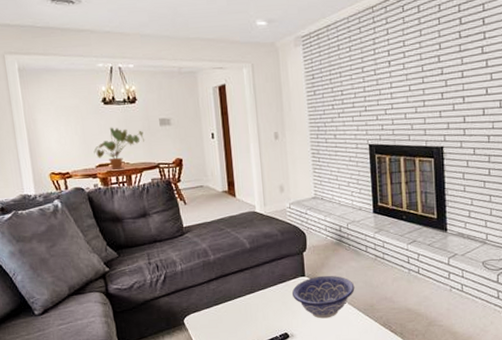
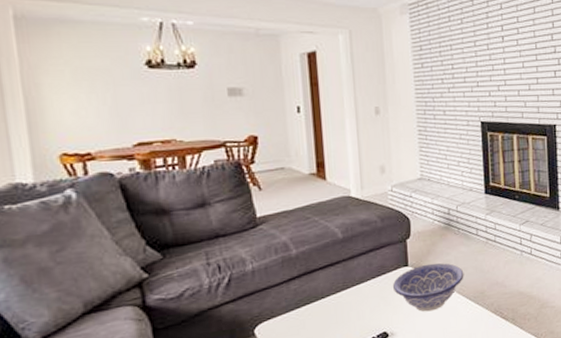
house plant: present [93,127,144,170] -> none [130,96,206,149]

